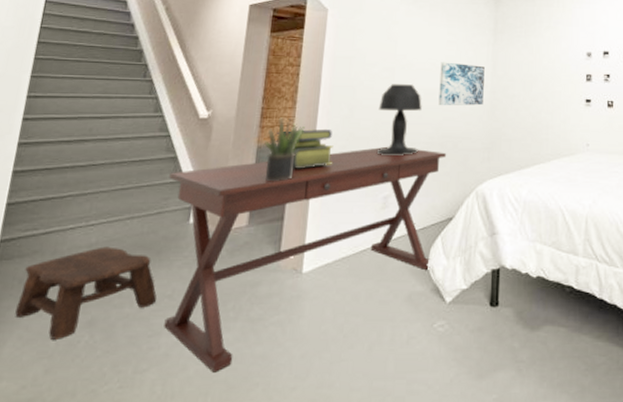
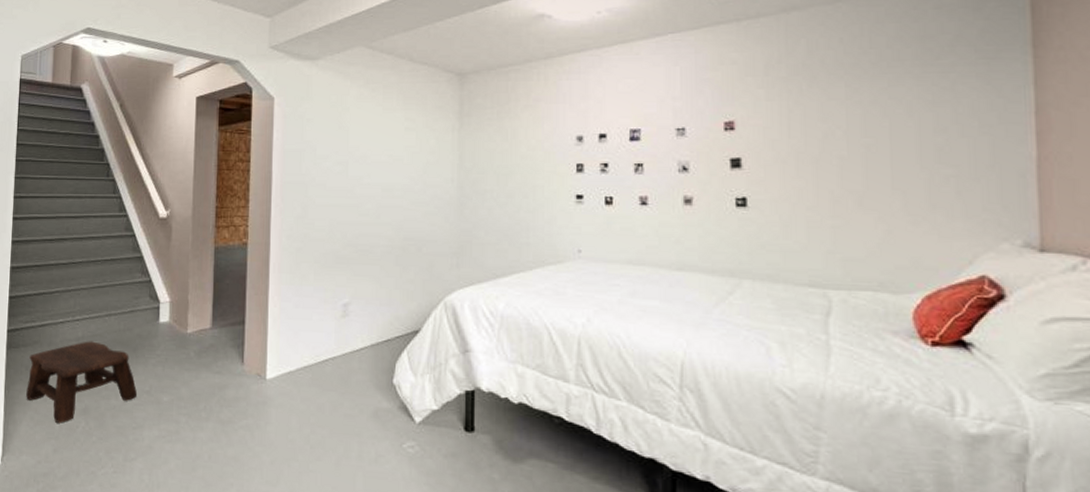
desk: present [164,146,447,373] -> none [137,249,410,469]
potted plant: present [264,117,305,181] -> none [221,217,259,284]
stack of books: present [275,128,334,169] -> none [231,229,289,272]
table lamp: present [376,84,422,155] -> none [333,179,380,260]
wall art: present [438,62,485,106] -> none [398,153,450,204]

